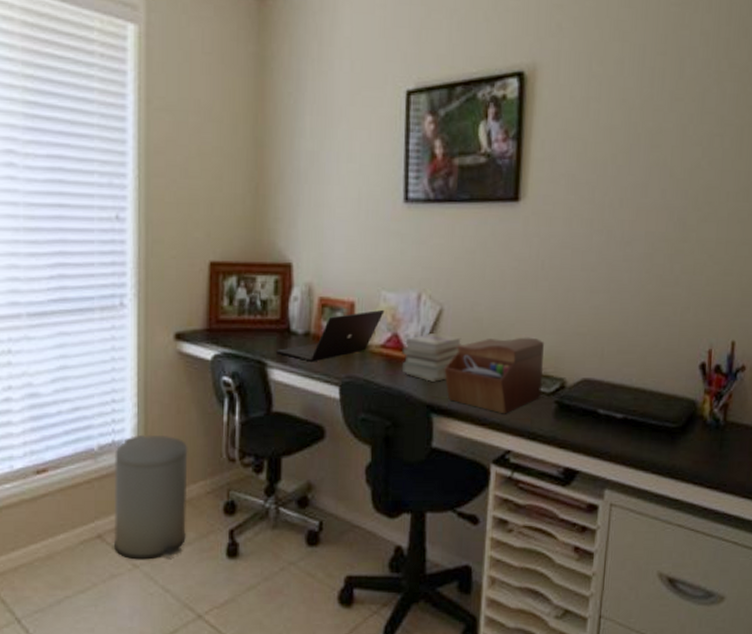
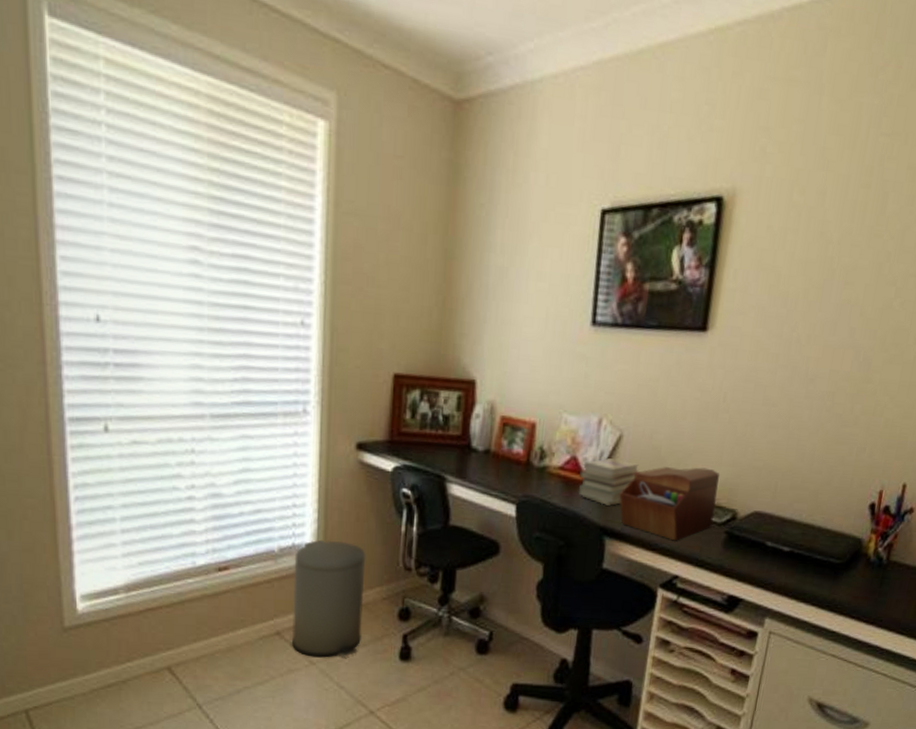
laptop: present [276,309,385,362] -> none [456,432,565,480]

